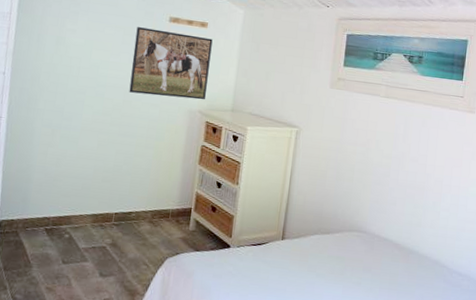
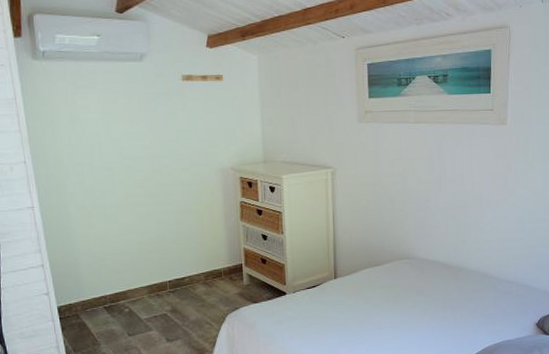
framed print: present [129,27,213,100] -> none [150,90,235,161]

